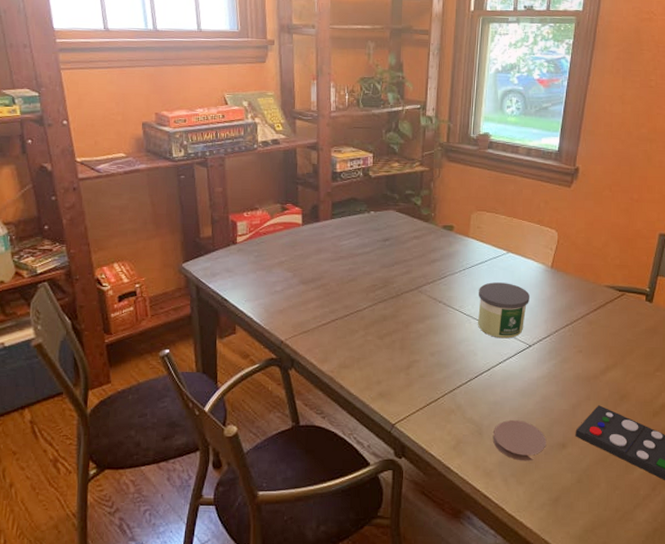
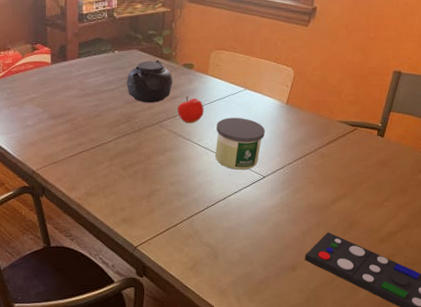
teapot: none [382,221,435,267] -> present [126,60,176,103]
fruit: none [437,259,465,289] -> present [177,96,204,124]
coaster: present [493,420,547,461] -> none [228,245,278,282]

